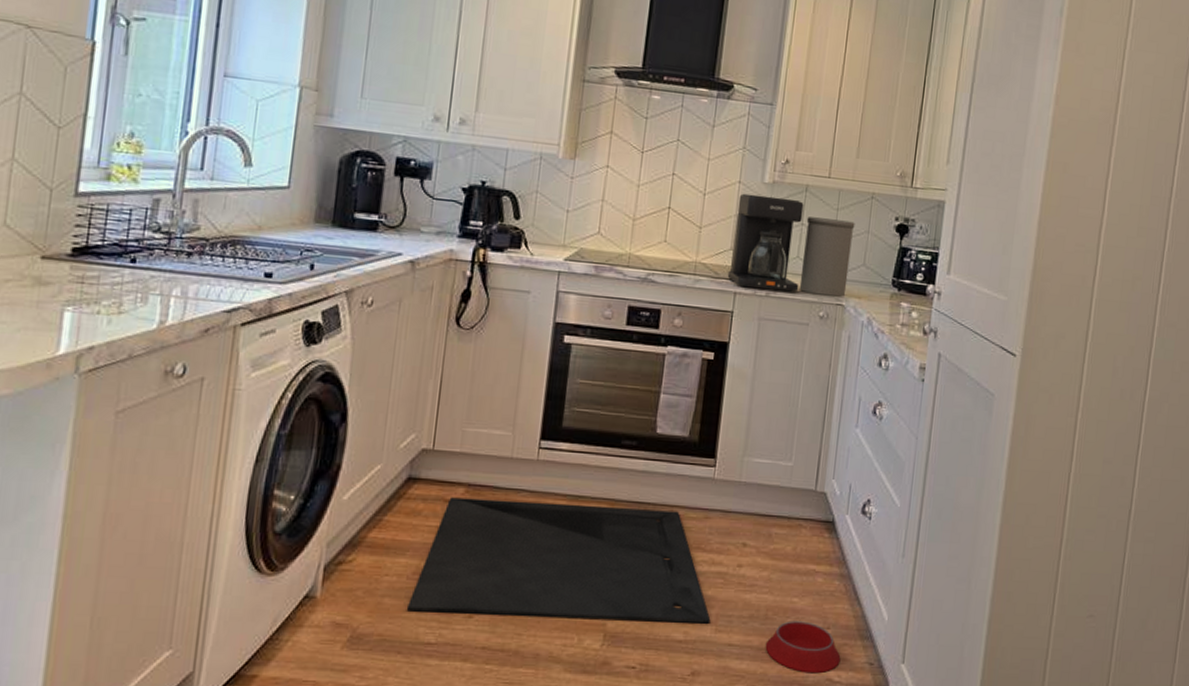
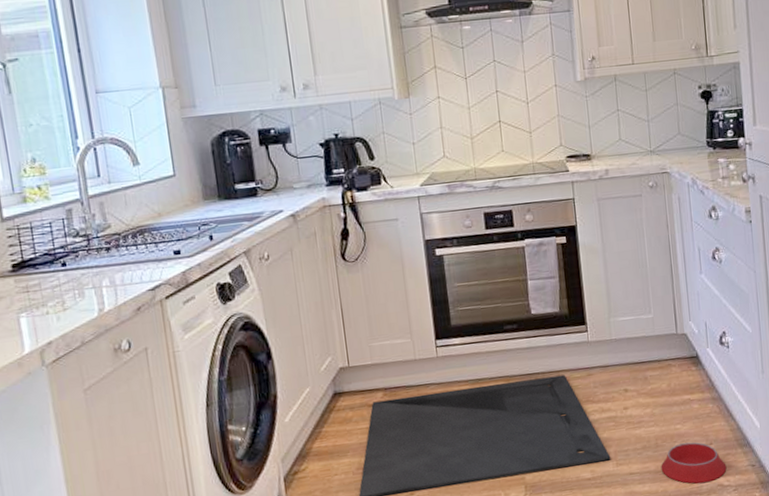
coffee maker: present [727,193,804,292] -> none [558,90,627,176]
canister: present [799,217,855,297] -> none [621,98,669,169]

